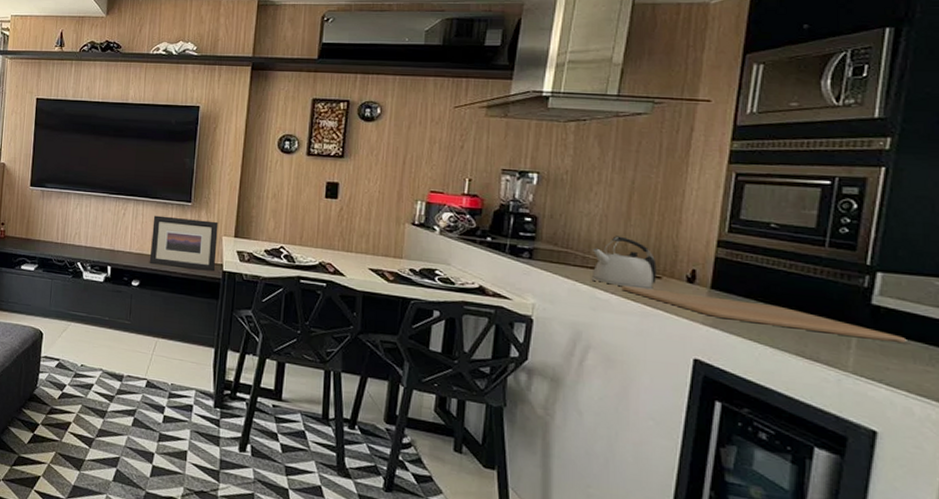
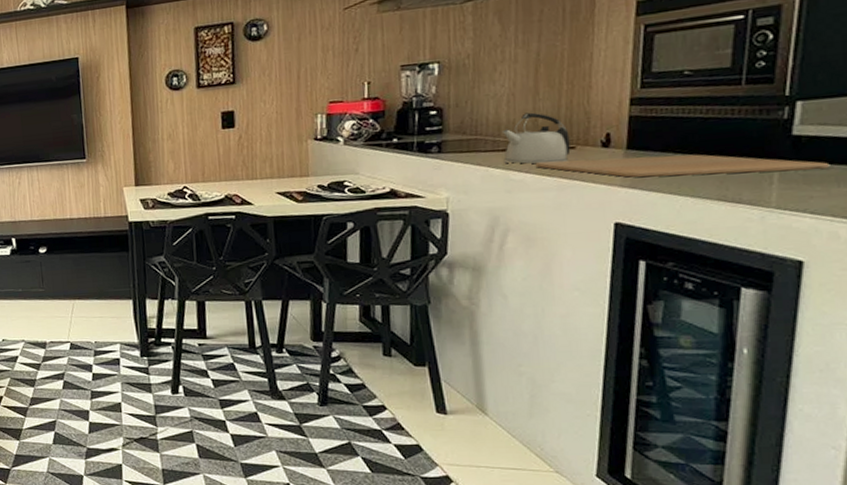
picture frame: present [150,215,218,272] -> none [49,173,120,229]

